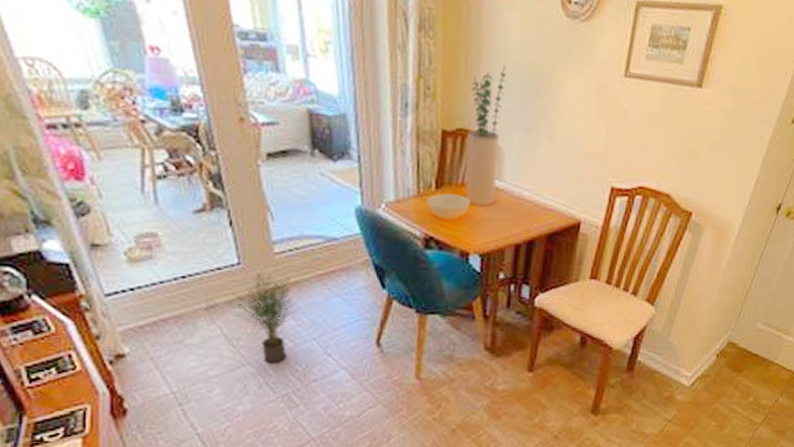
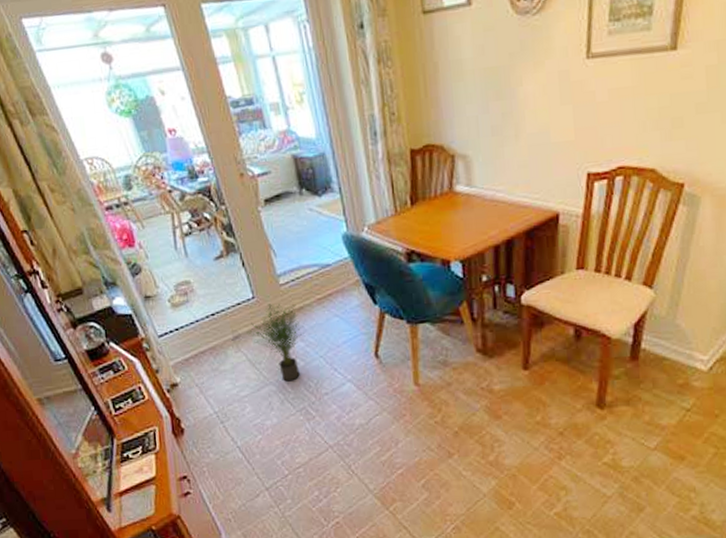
bowl: present [427,193,471,221] -> none [404,207,446,233]
vase: present [465,65,506,206] -> none [433,76,469,215]

